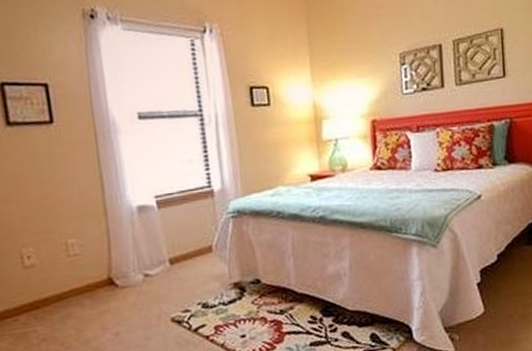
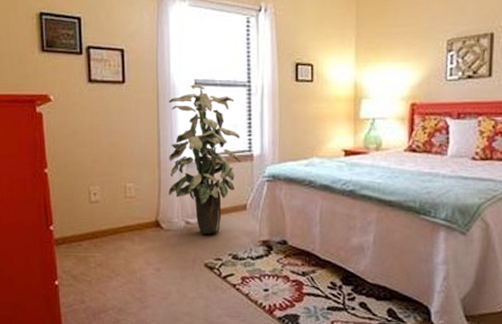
indoor plant: none [109,117,201,287] -> present [168,84,241,235]

